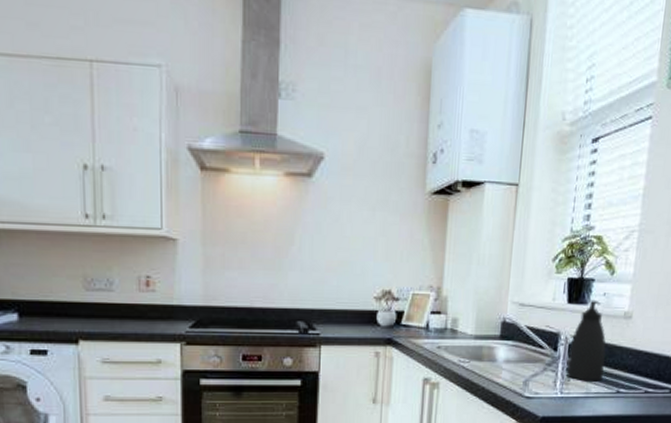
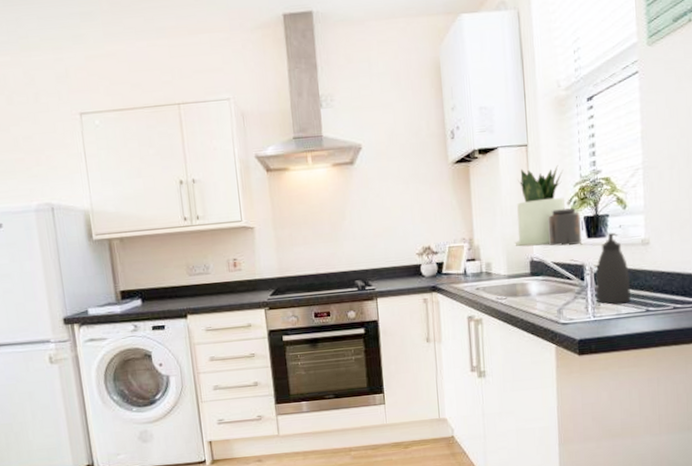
planter: none [488,212,554,306] -> present [514,165,565,247]
jar: none [524,266,565,310] -> present [547,208,582,247]

